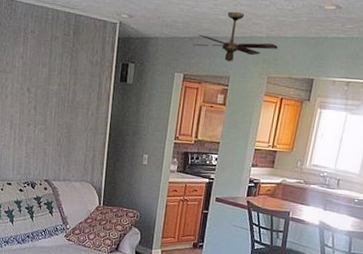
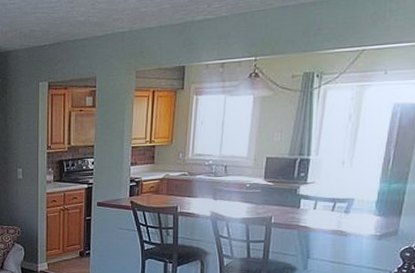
ceiling fan: present [193,11,278,62] -> none [54,10,143,63]

